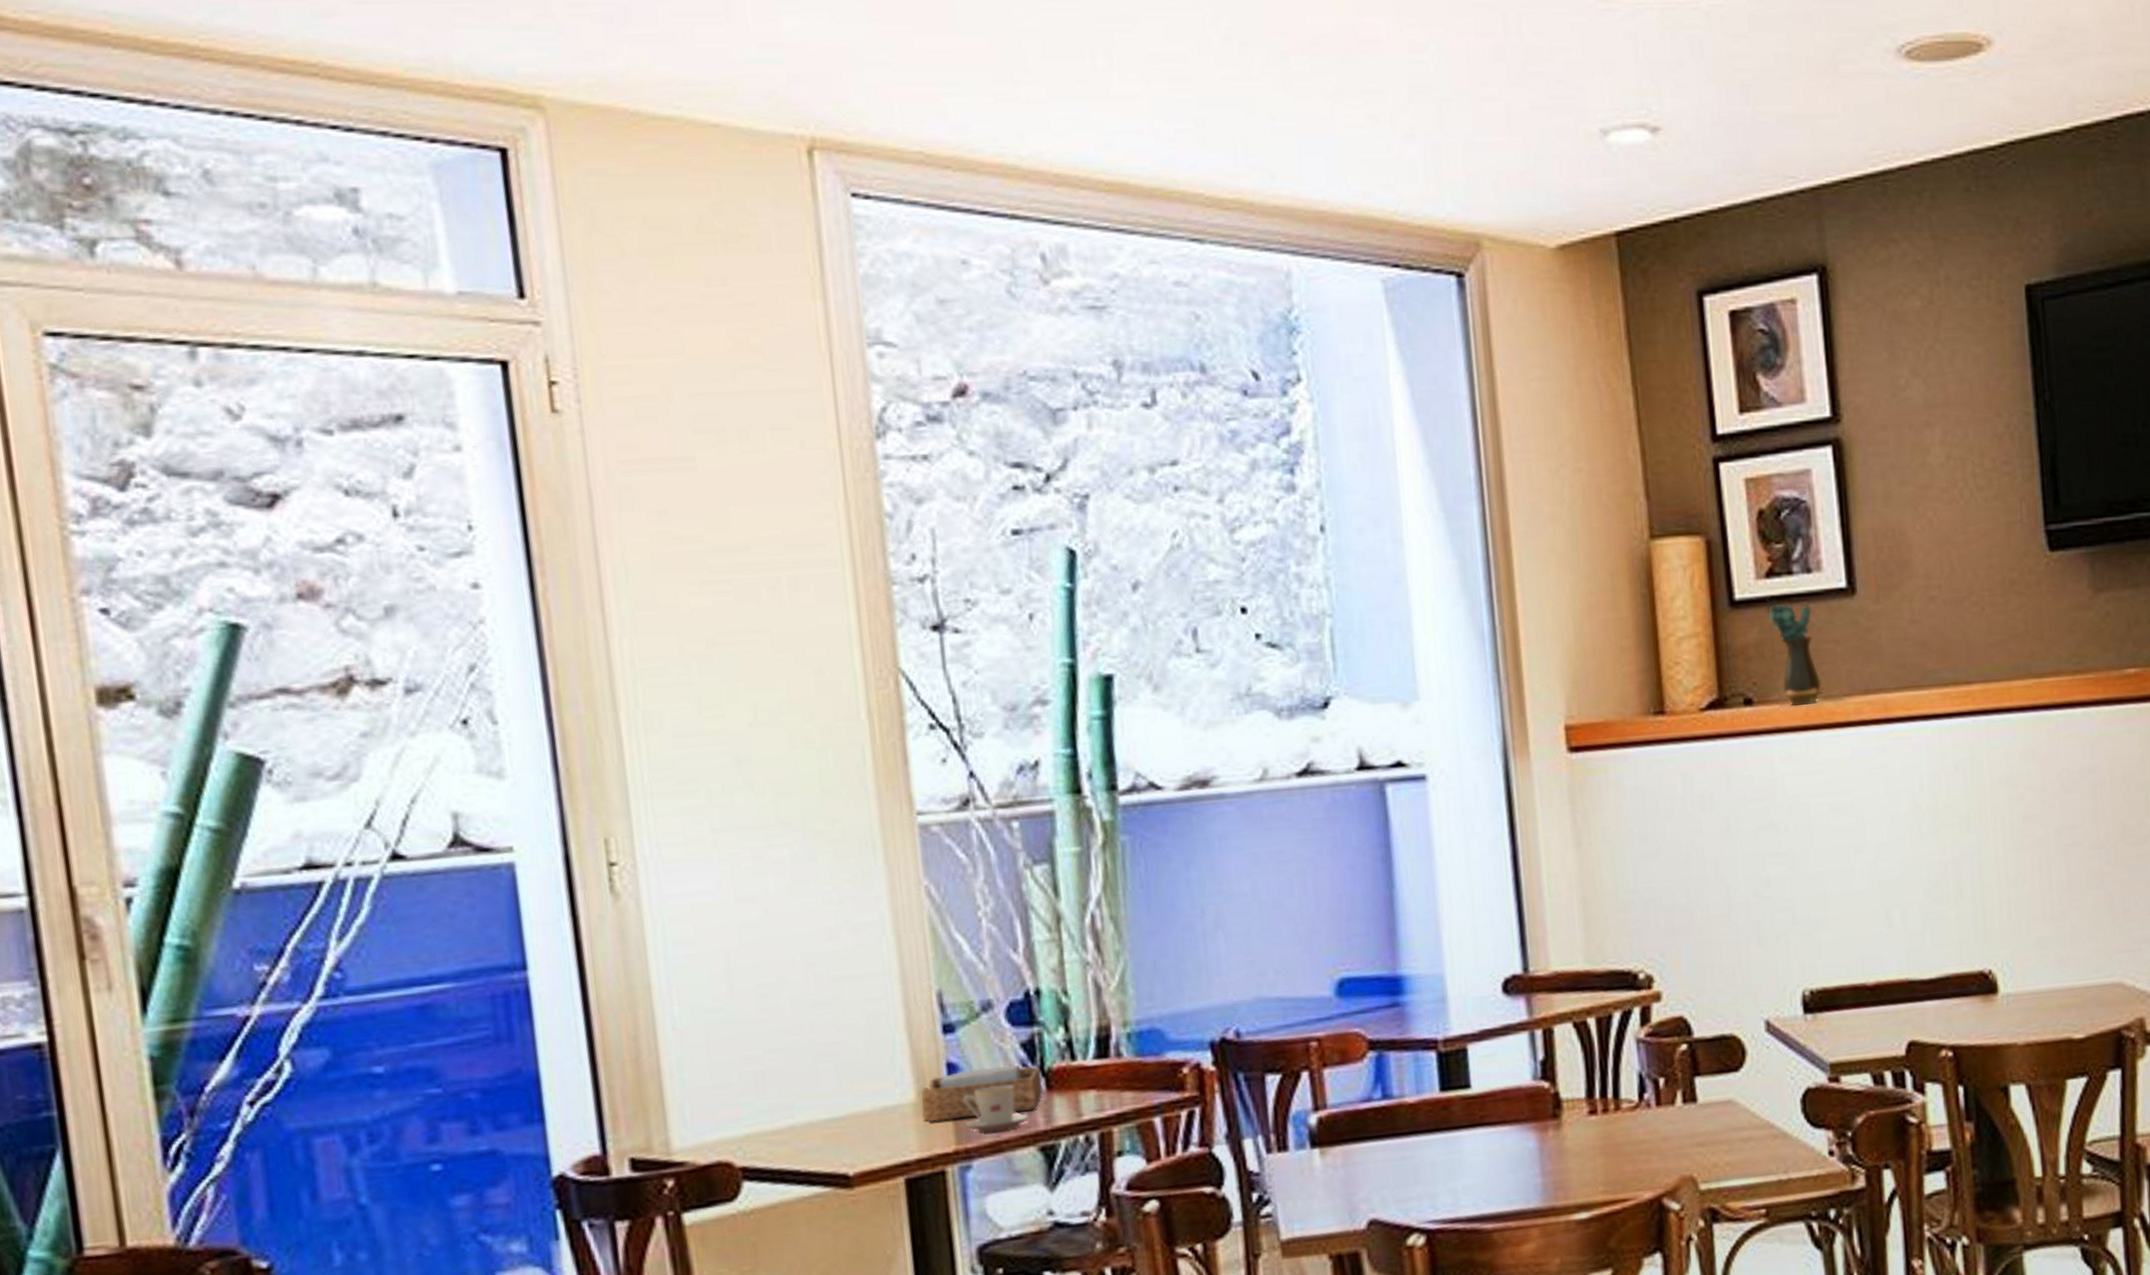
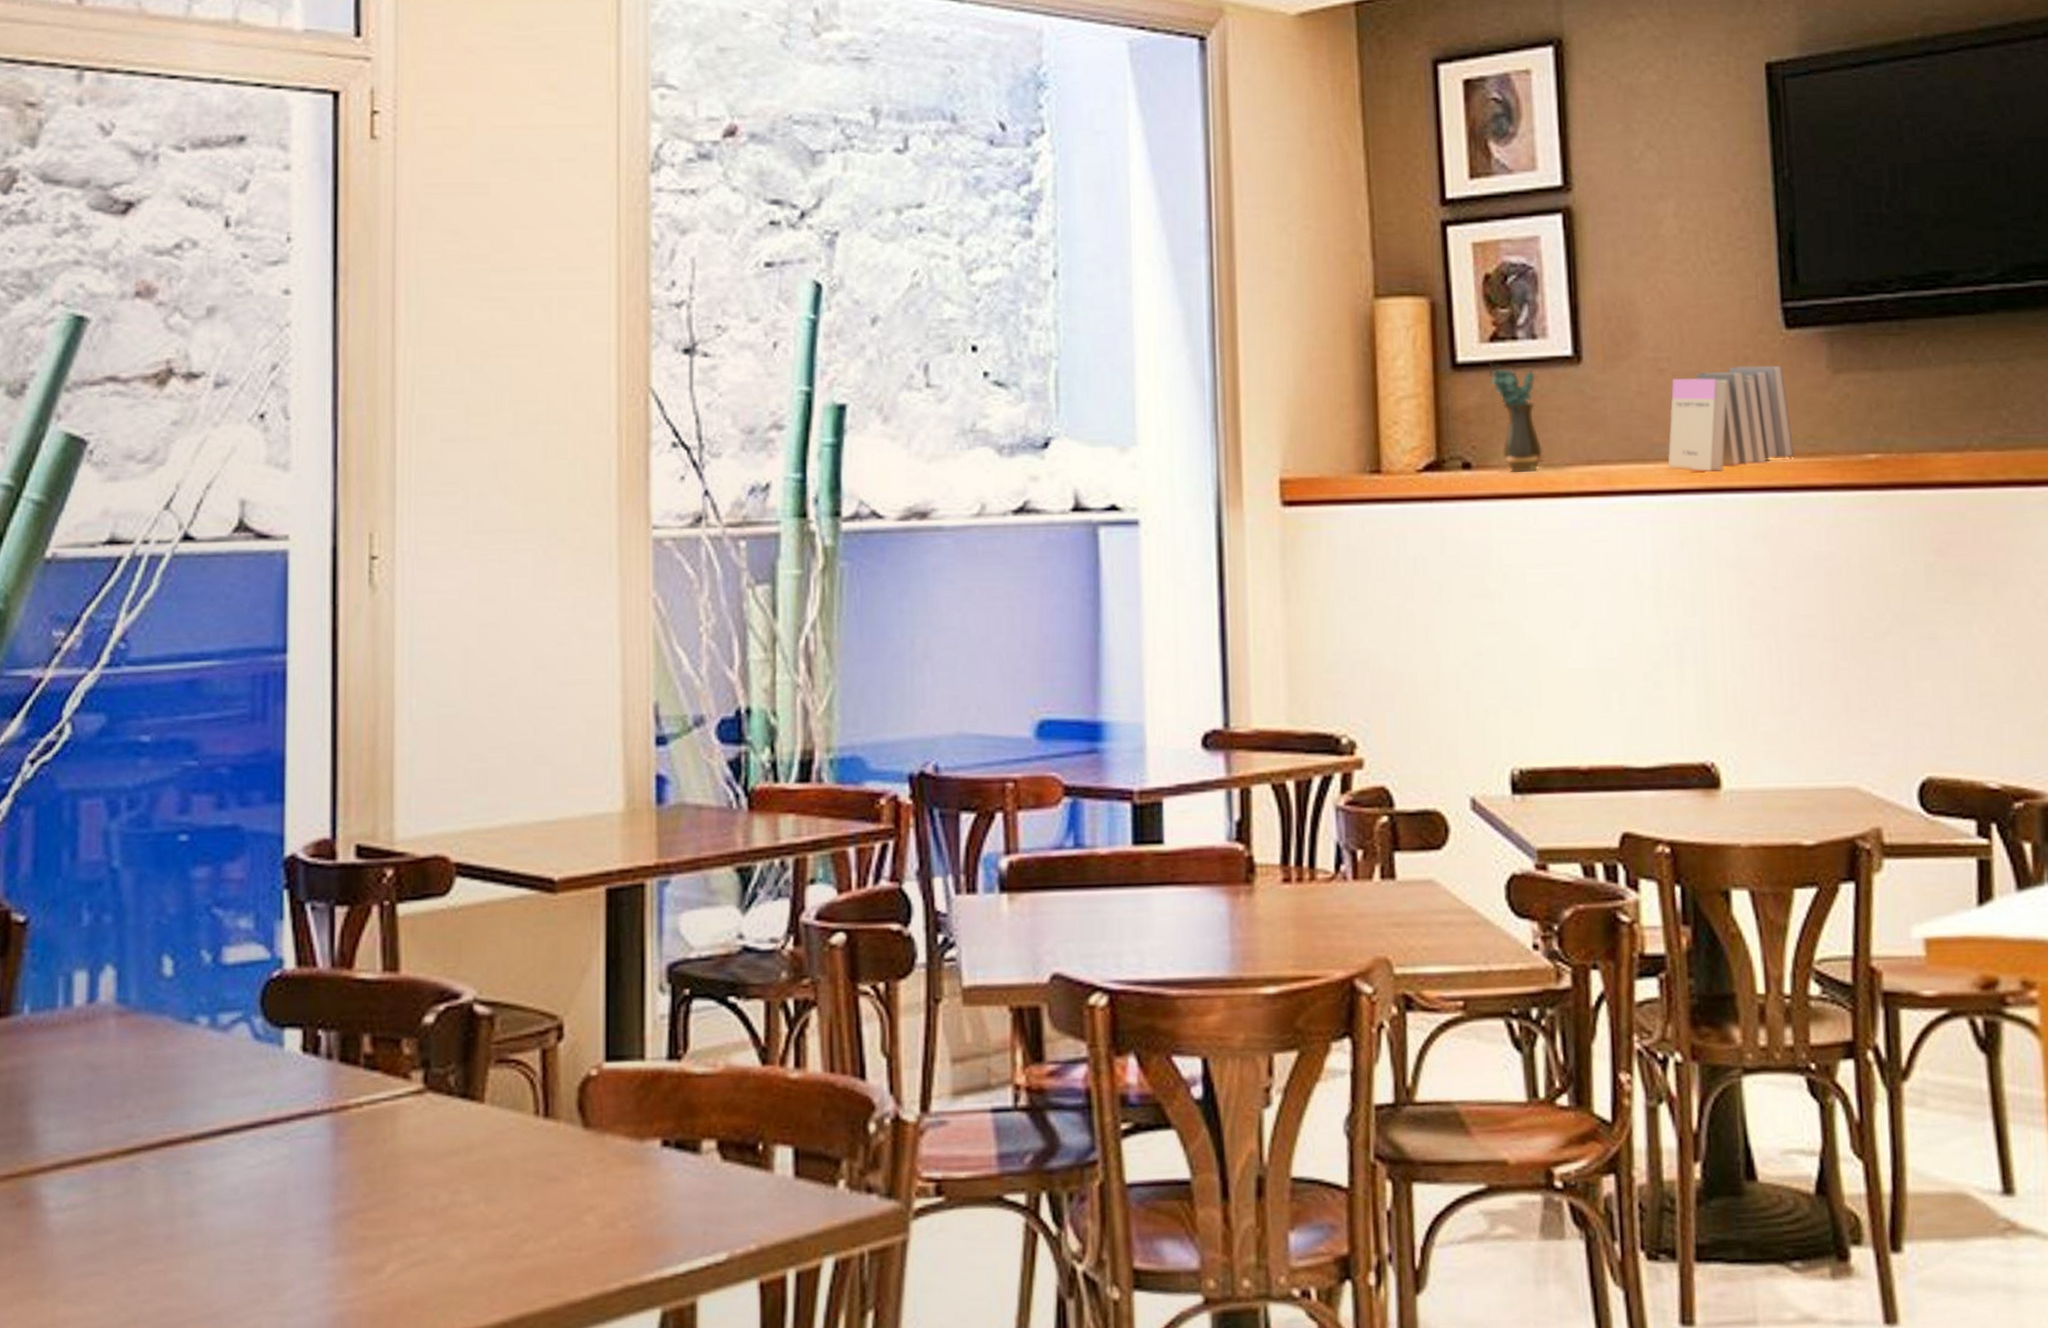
napkin holder: present [921,1065,1043,1123] -> none [629,783,746,834]
teacup: present [963,1085,1030,1132] -> none [667,802,730,848]
books: none [1940,587,2059,695] -> present [1667,365,1794,472]

